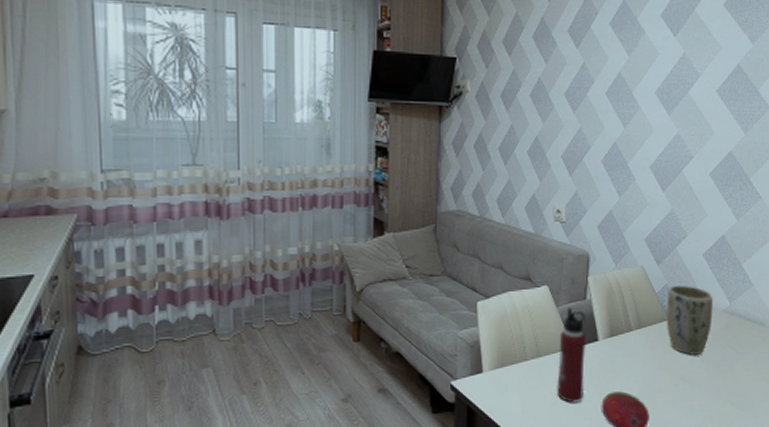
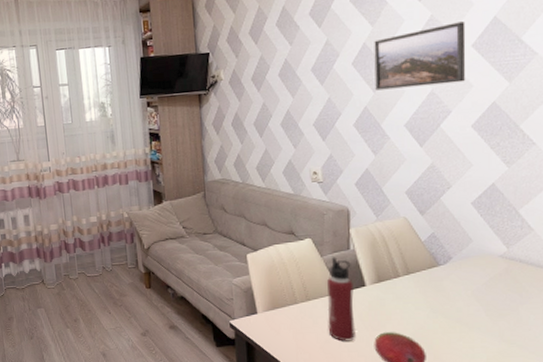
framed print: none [626,64,713,128] -> present [374,21,466,91]
plant pot: present [666,285,714,355] -> none [435,233,489,299]

